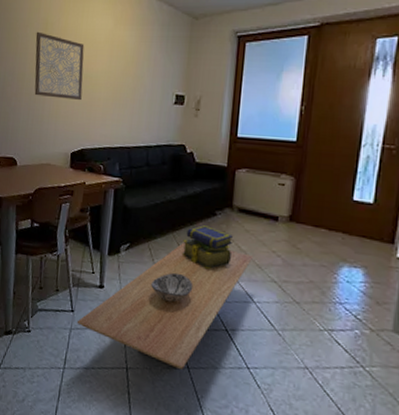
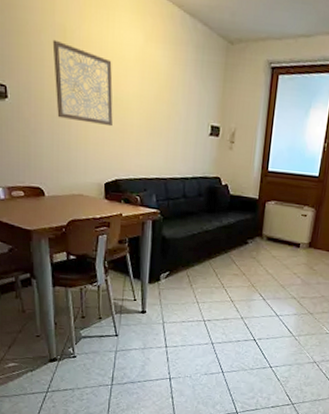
coffee table: present [76,242,253,370] -> none [121,268,278,375]
decorative bowl: present [151,272,194,303] -> none [190,295,227,321]
stack of books: present [182,224,233,270] -> none [217,252,262,292]

